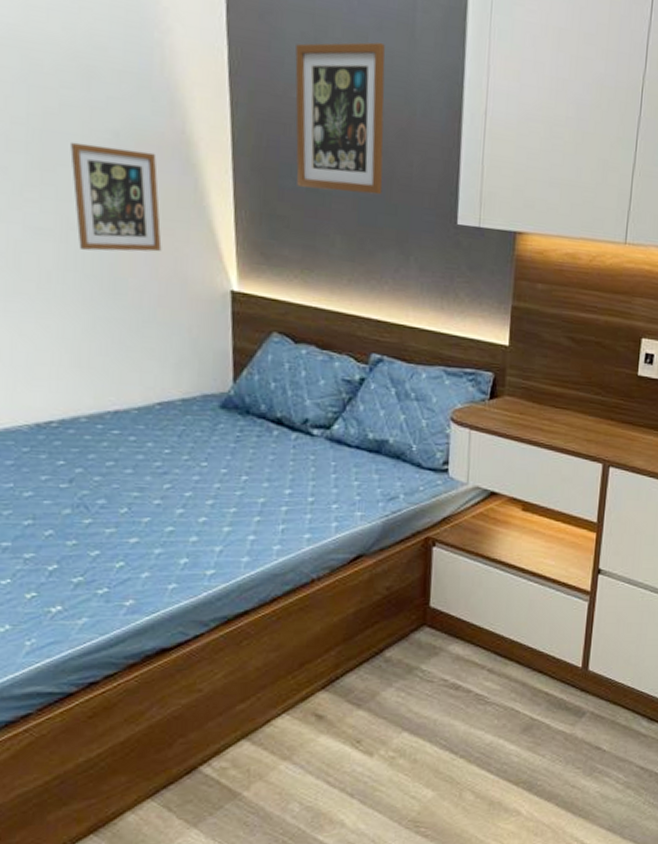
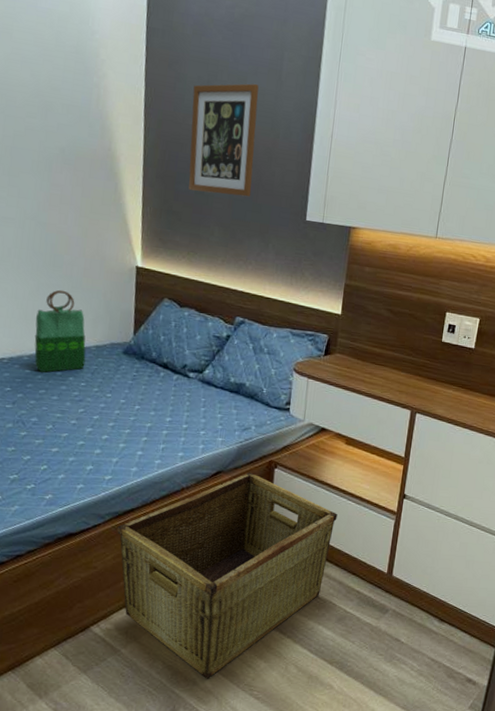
picture frame: present [70,141,162,252] -> none [30,155,90,237]
tote bag: none [93,325,169,438] -> present [34,289,86,373]
hamper: none [226,553,516,819] -> present [116,472,338,679]

